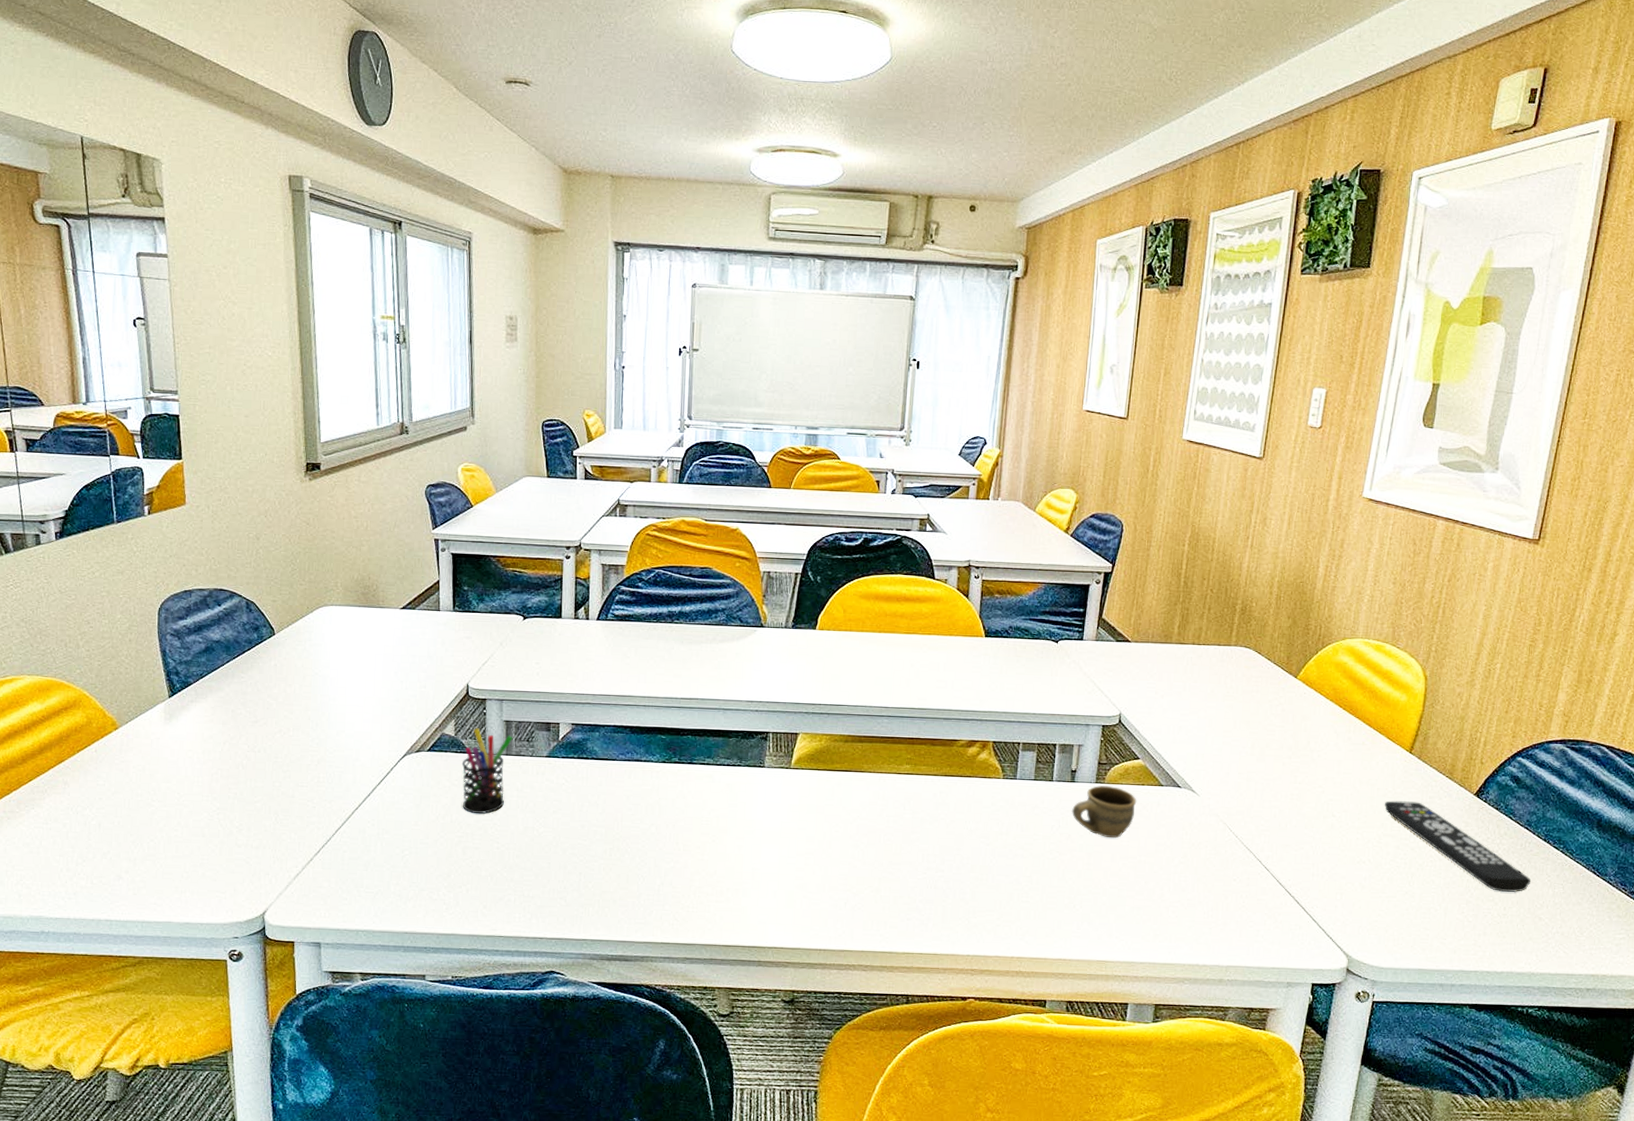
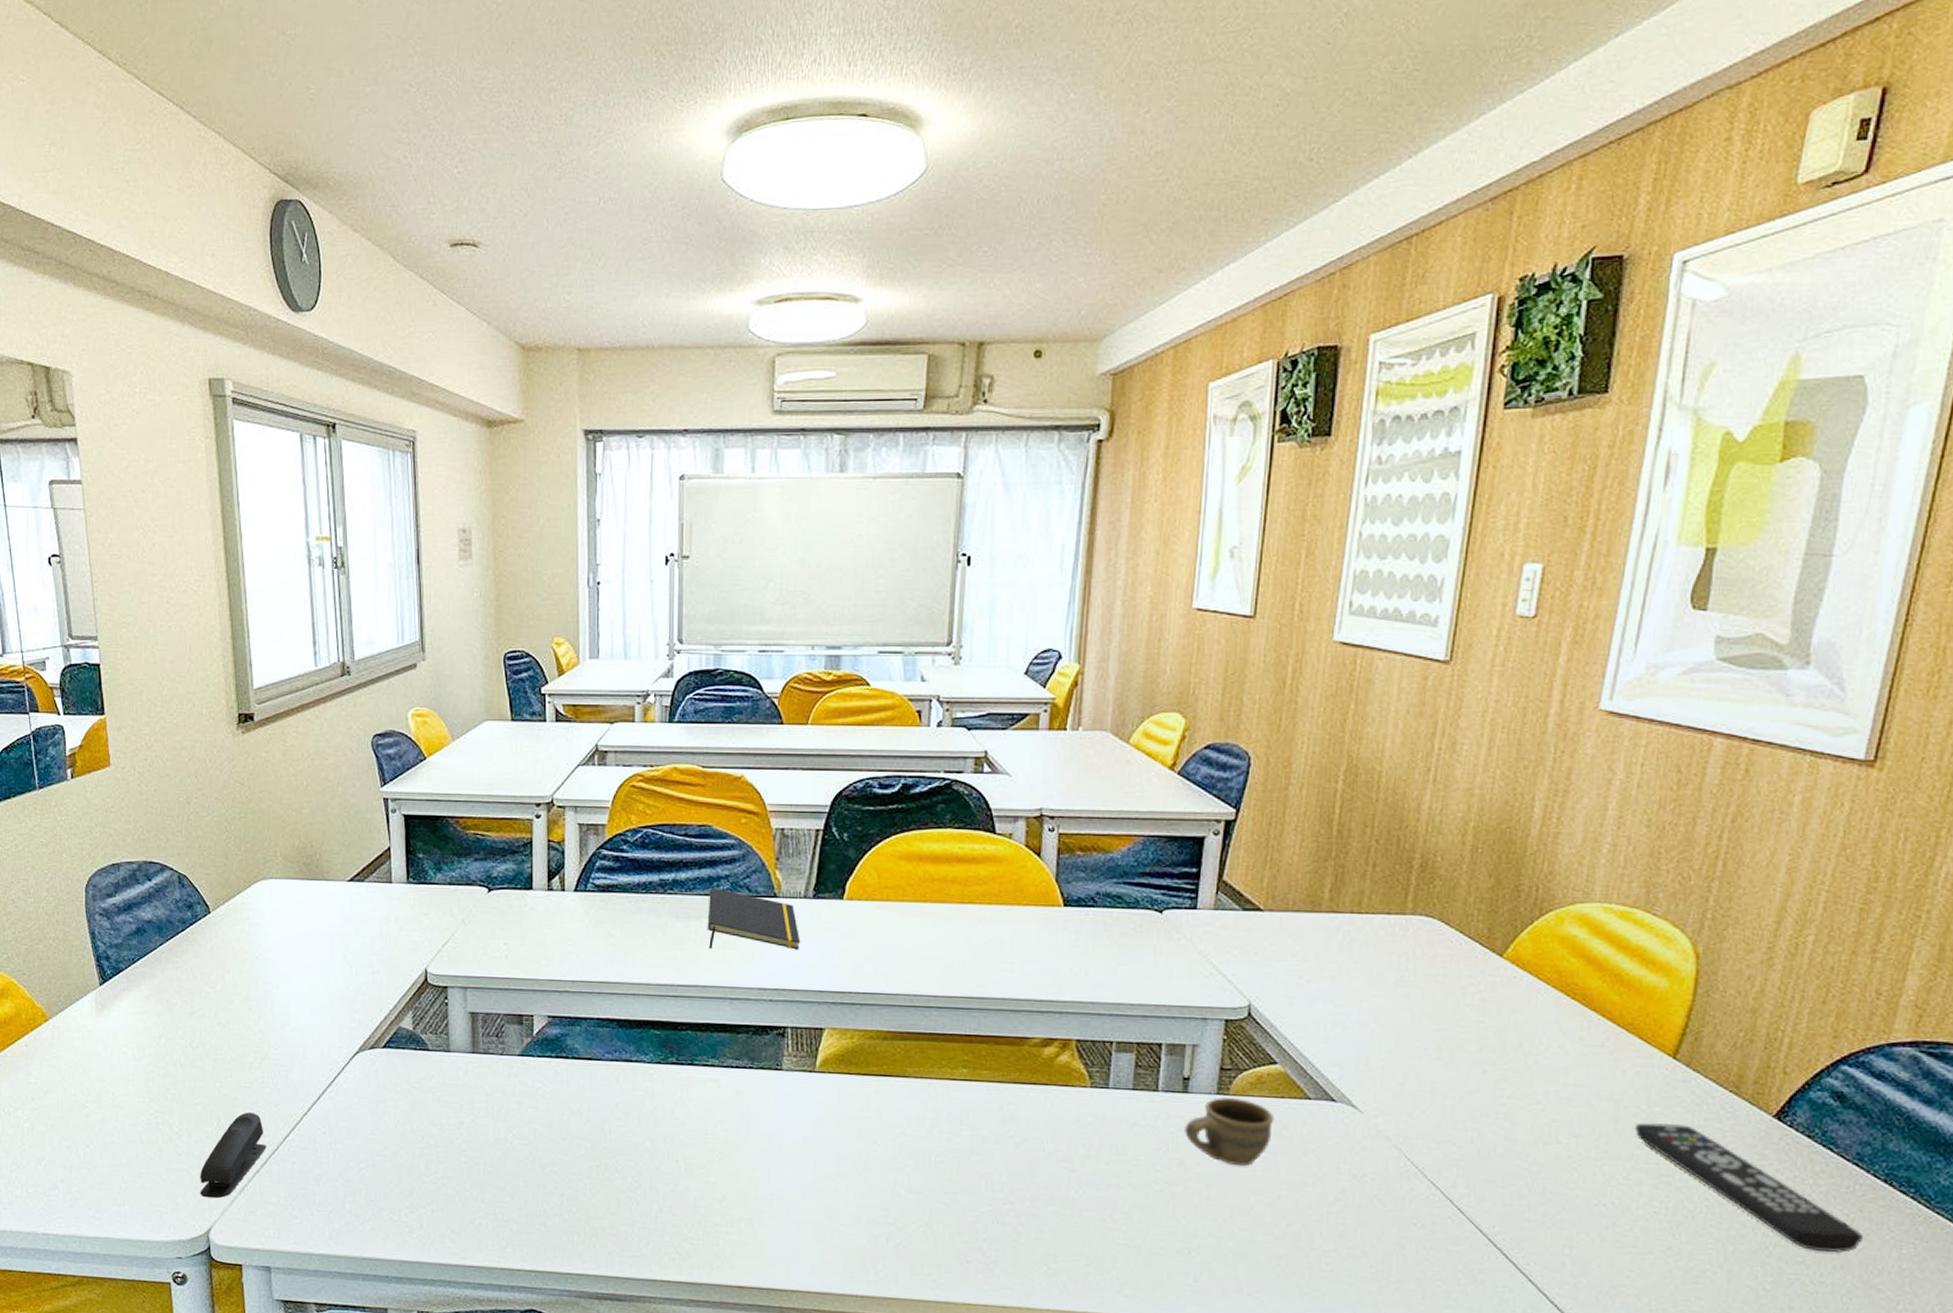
stapler: none [257,808,320,884] -> present [200,1112,267,1199]
pen holder: present [461,728,513,814] -> none [421,1021,480,1122]
notepad: none [707,618,781,670] -> present [708,888,801,950]

